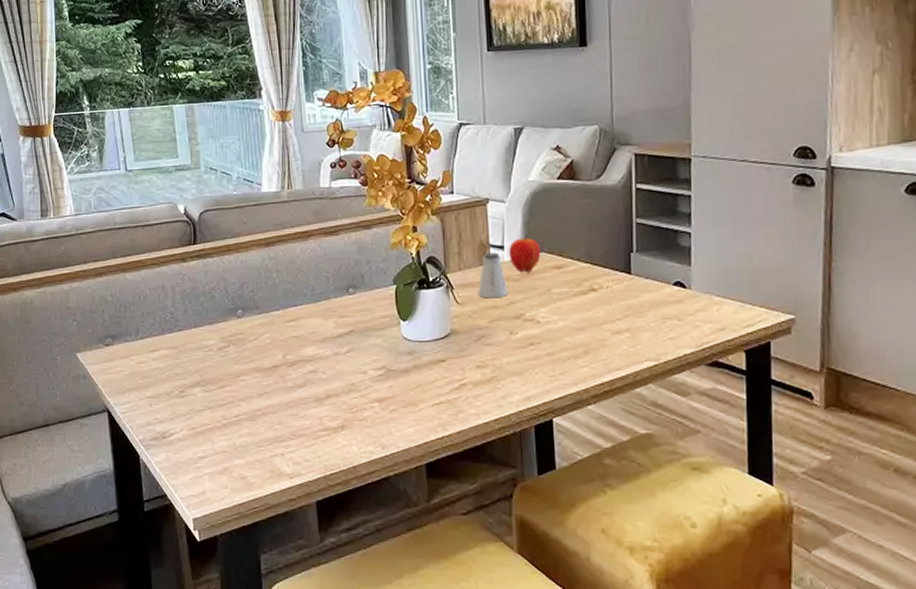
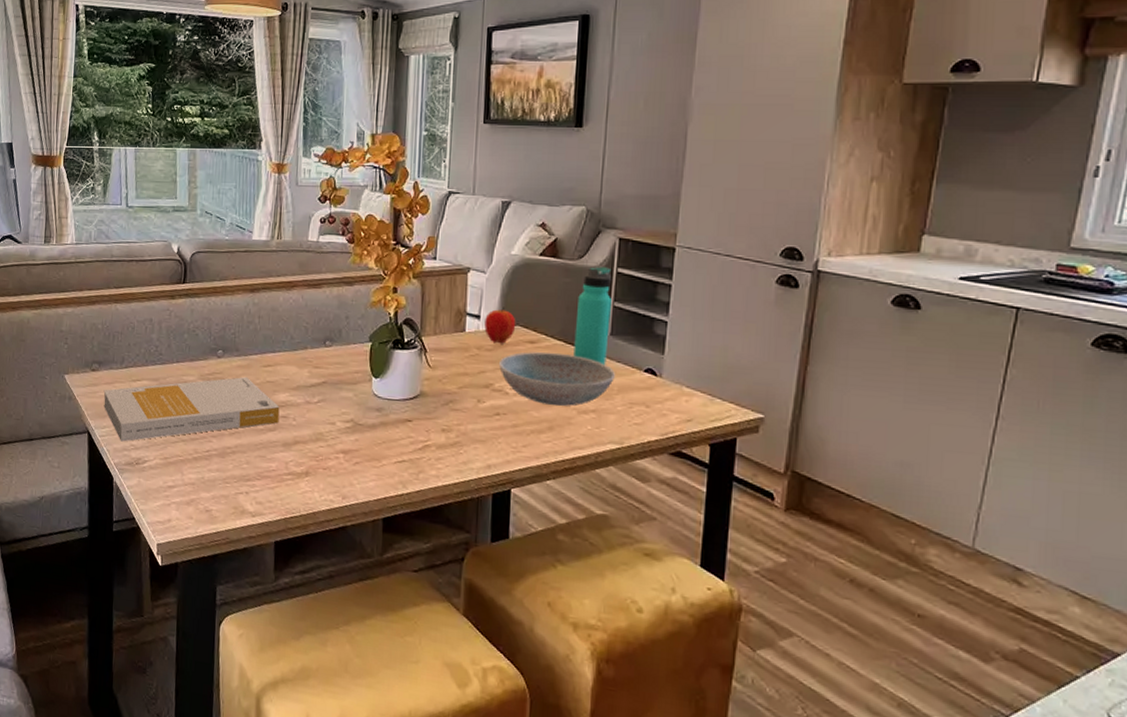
book: none [120,334,308,417] -> present [103,376,280,442]
saltshaker: present [478,252,508,299] -> none [450,320,480,366]
dish: none [527,275,645,329] -> present [498,352,615,406]
thermos bottle: none [600,184,635,283] -> present [573,266,611,365]

